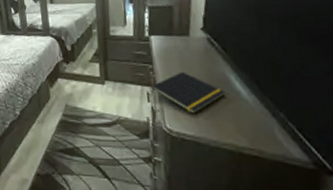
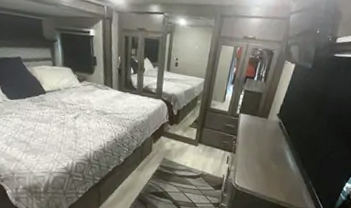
notepad: present [150,71,225,114] -> none [229,144,280,176]

